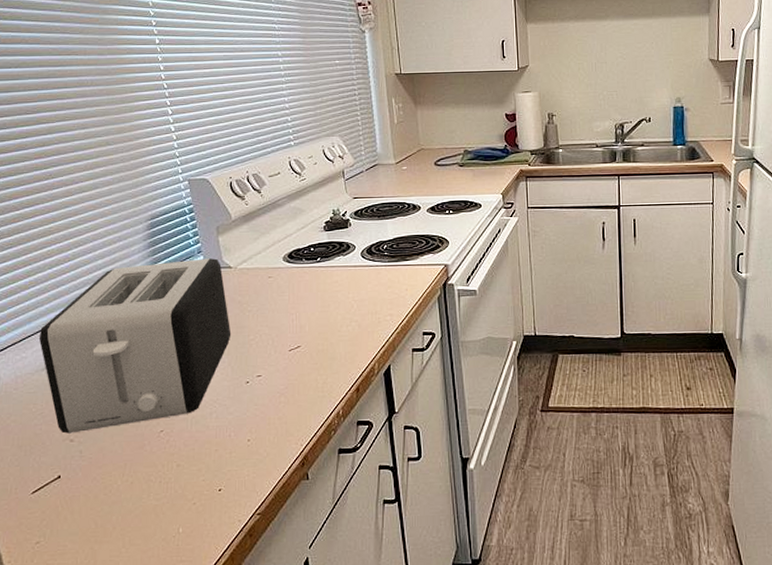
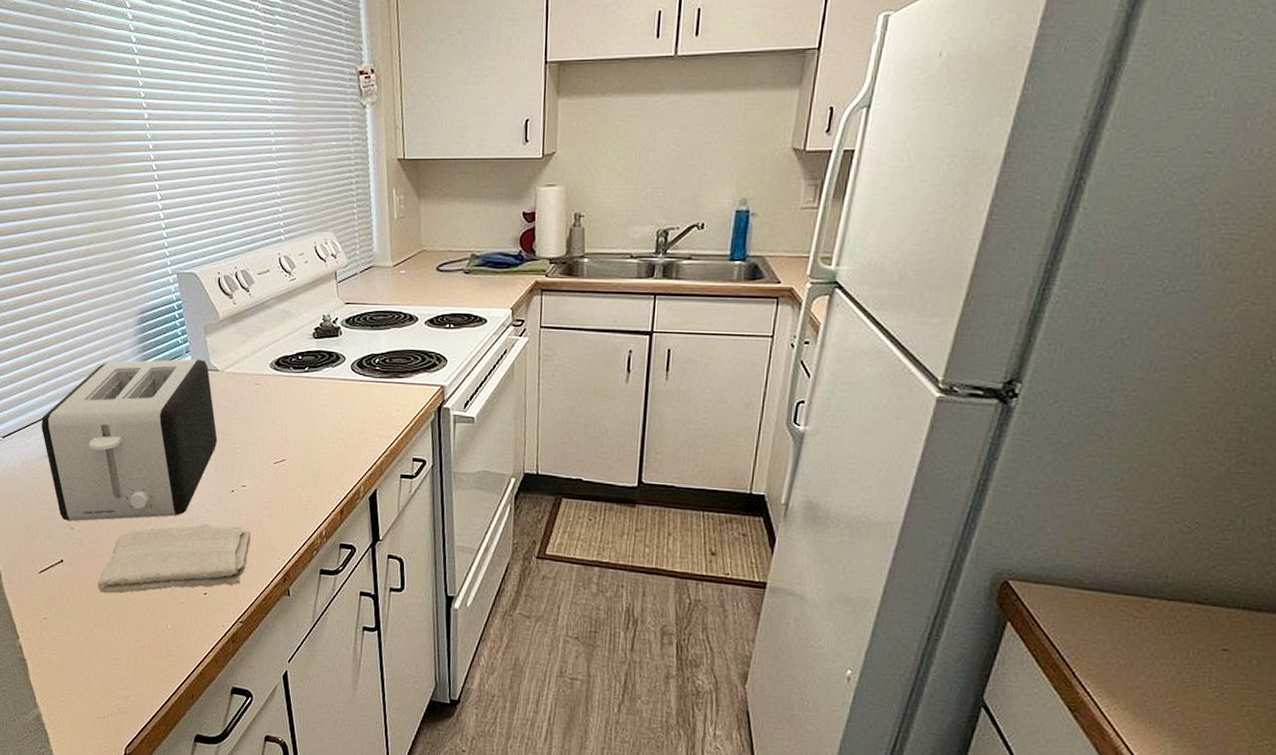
washcloth: none [100,415,267,505] -> present [97,523,251,594]

